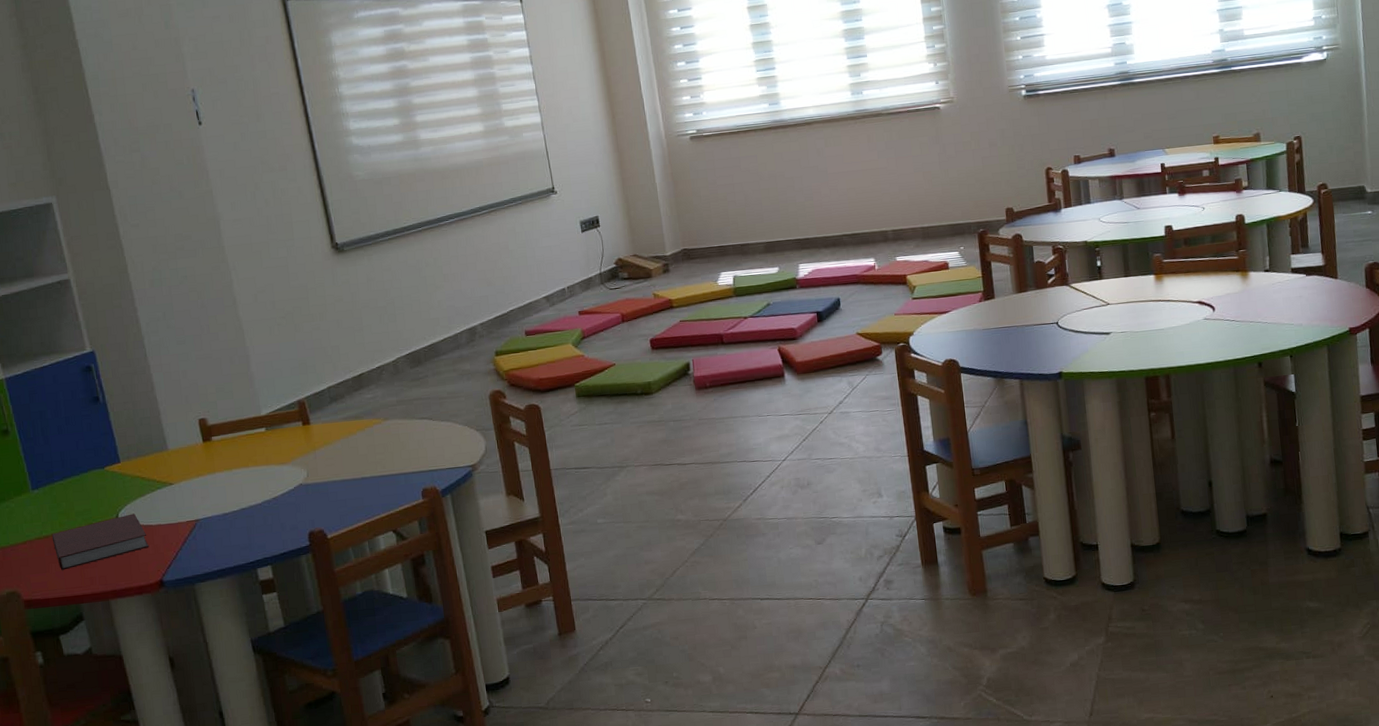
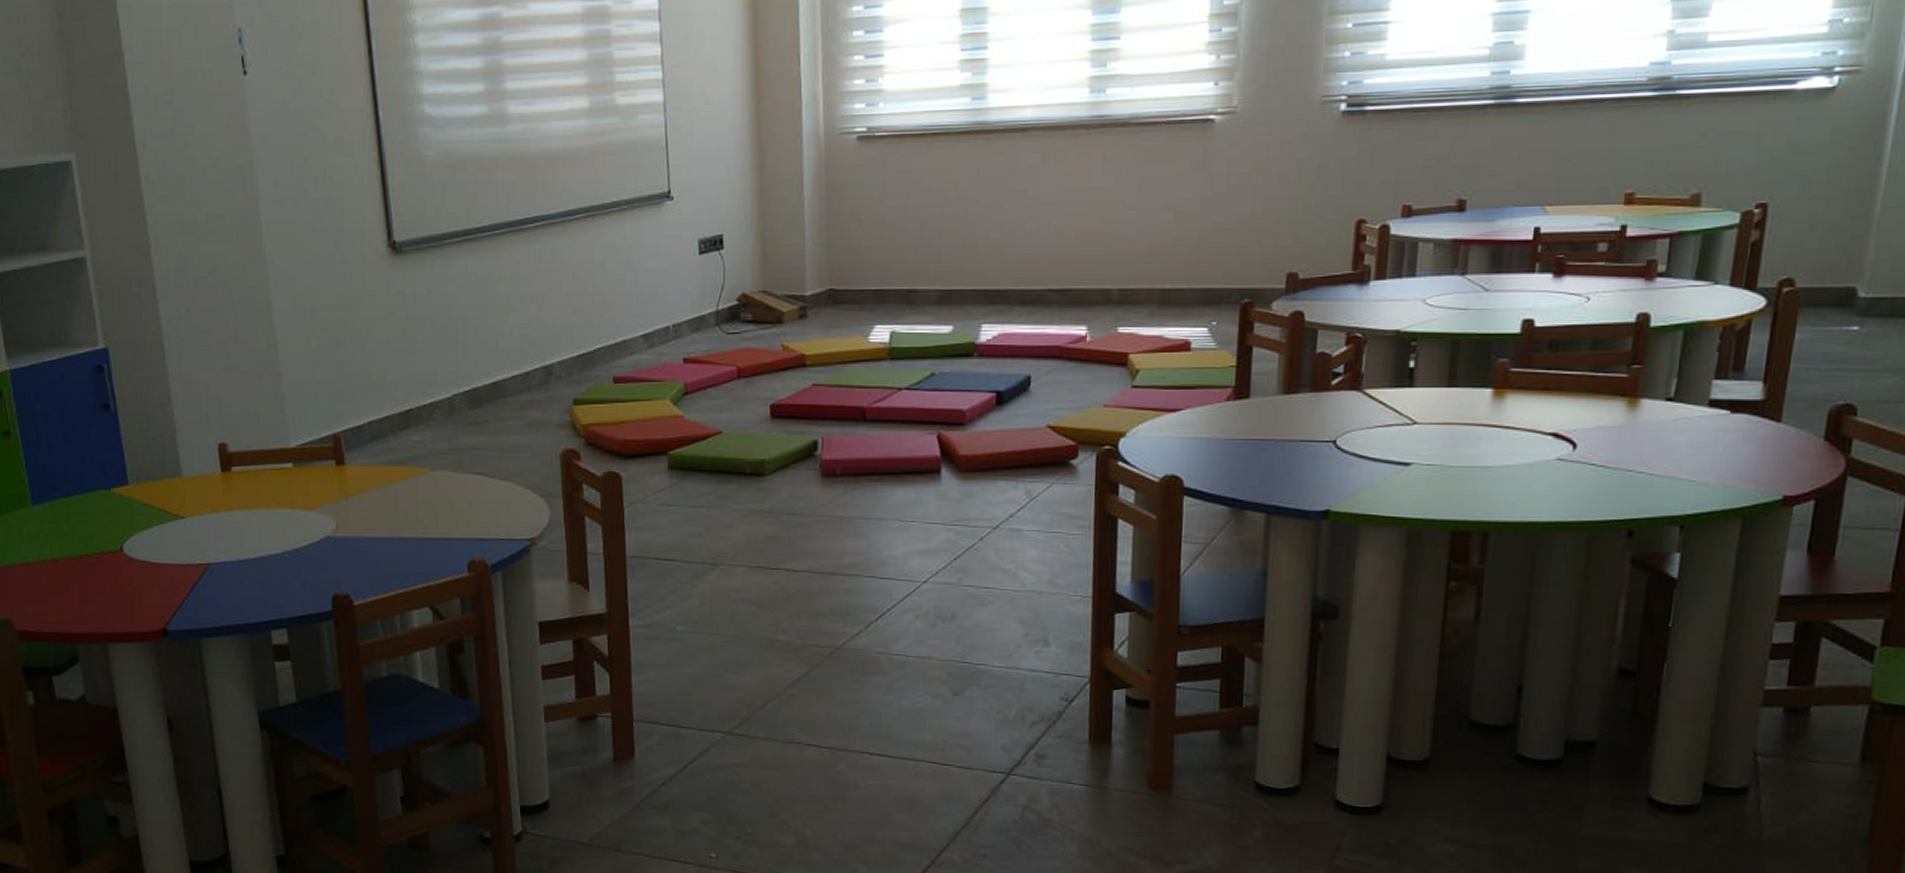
notebook: present [51,513,150,570] -> none [50,547,154,602]

